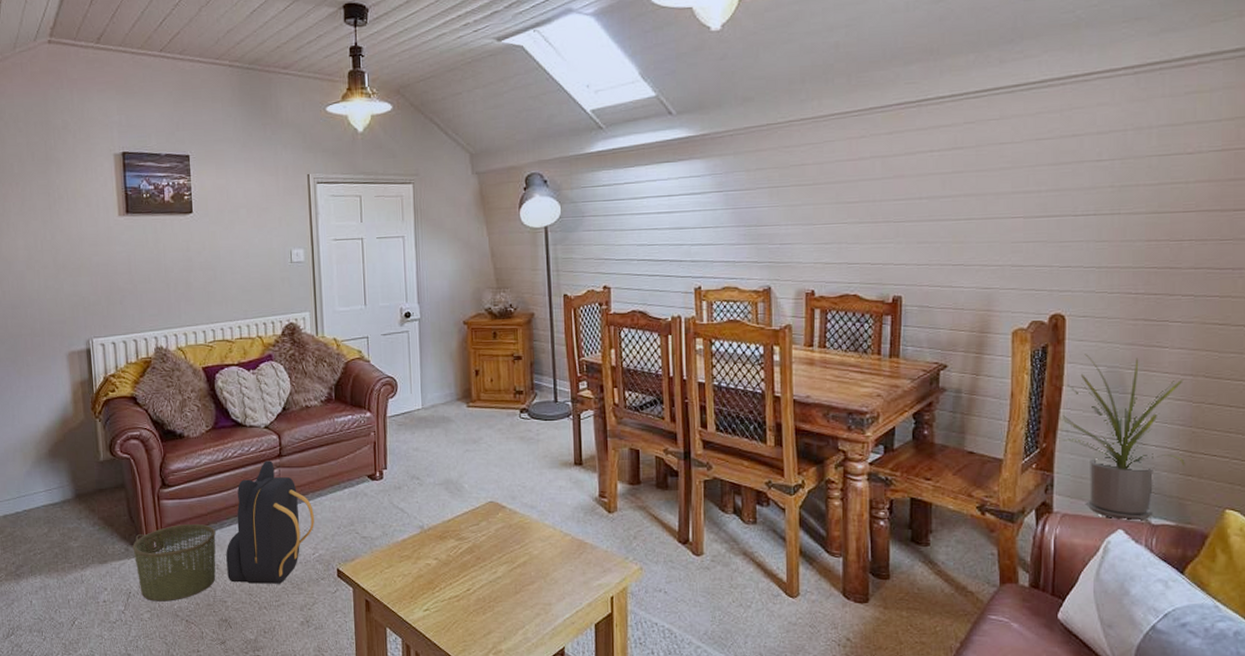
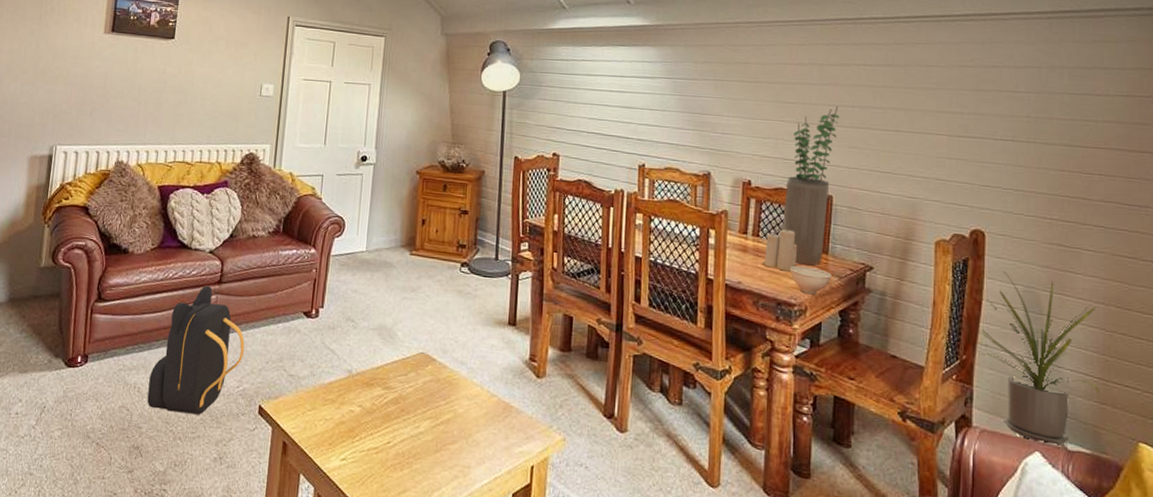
basket: present [132,523,216,602] -> none [55,341,143,421]
candle: none [831,334,867,380] -> present [762,227,798,272]
vase: none [850,200,906,371] -> present [782,106,840,266]
bowl: none [860,372,903,401] -> present [790,265,831,295]

